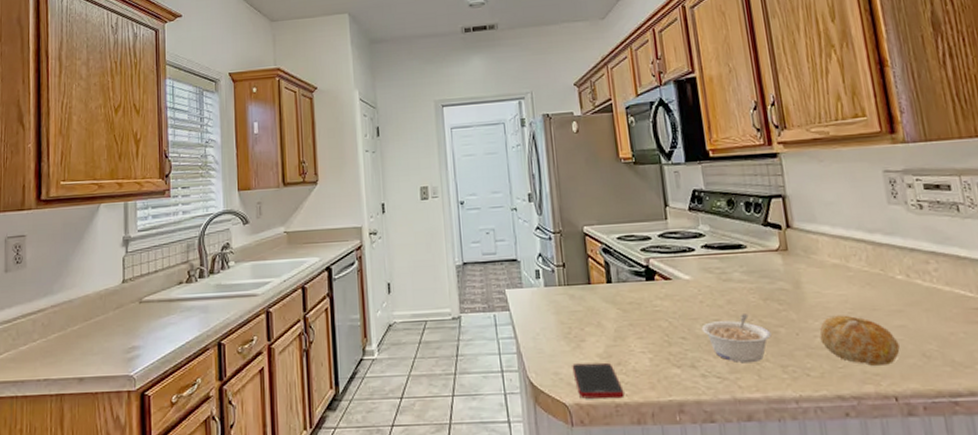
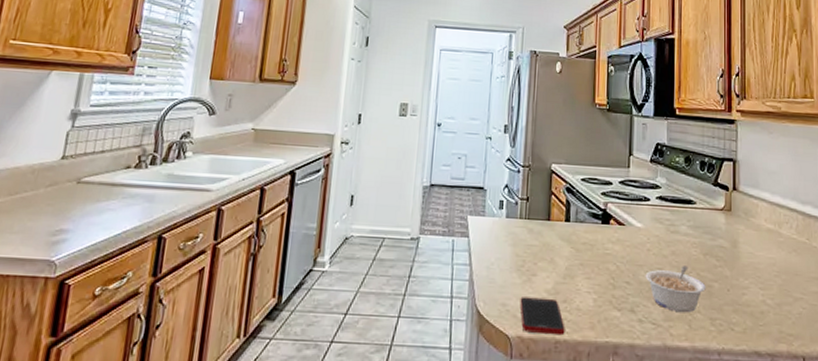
fruit: present [819,315,900,366] -> none [747,276,813,327]

